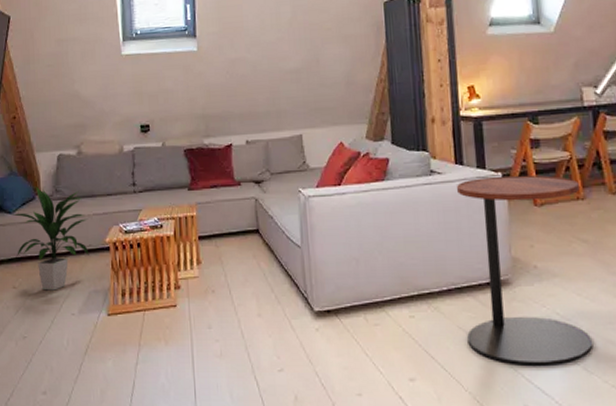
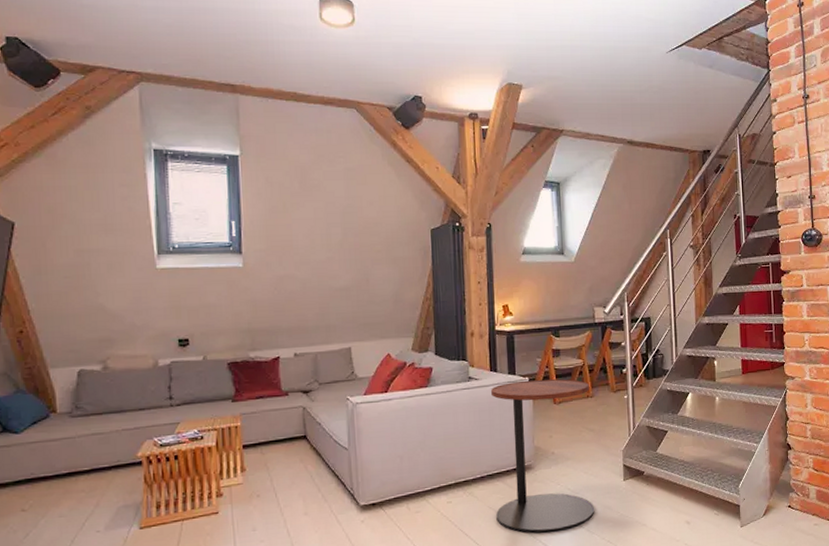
indoor plant: present [11,186,89,291] -> none [17,404,118,511]

